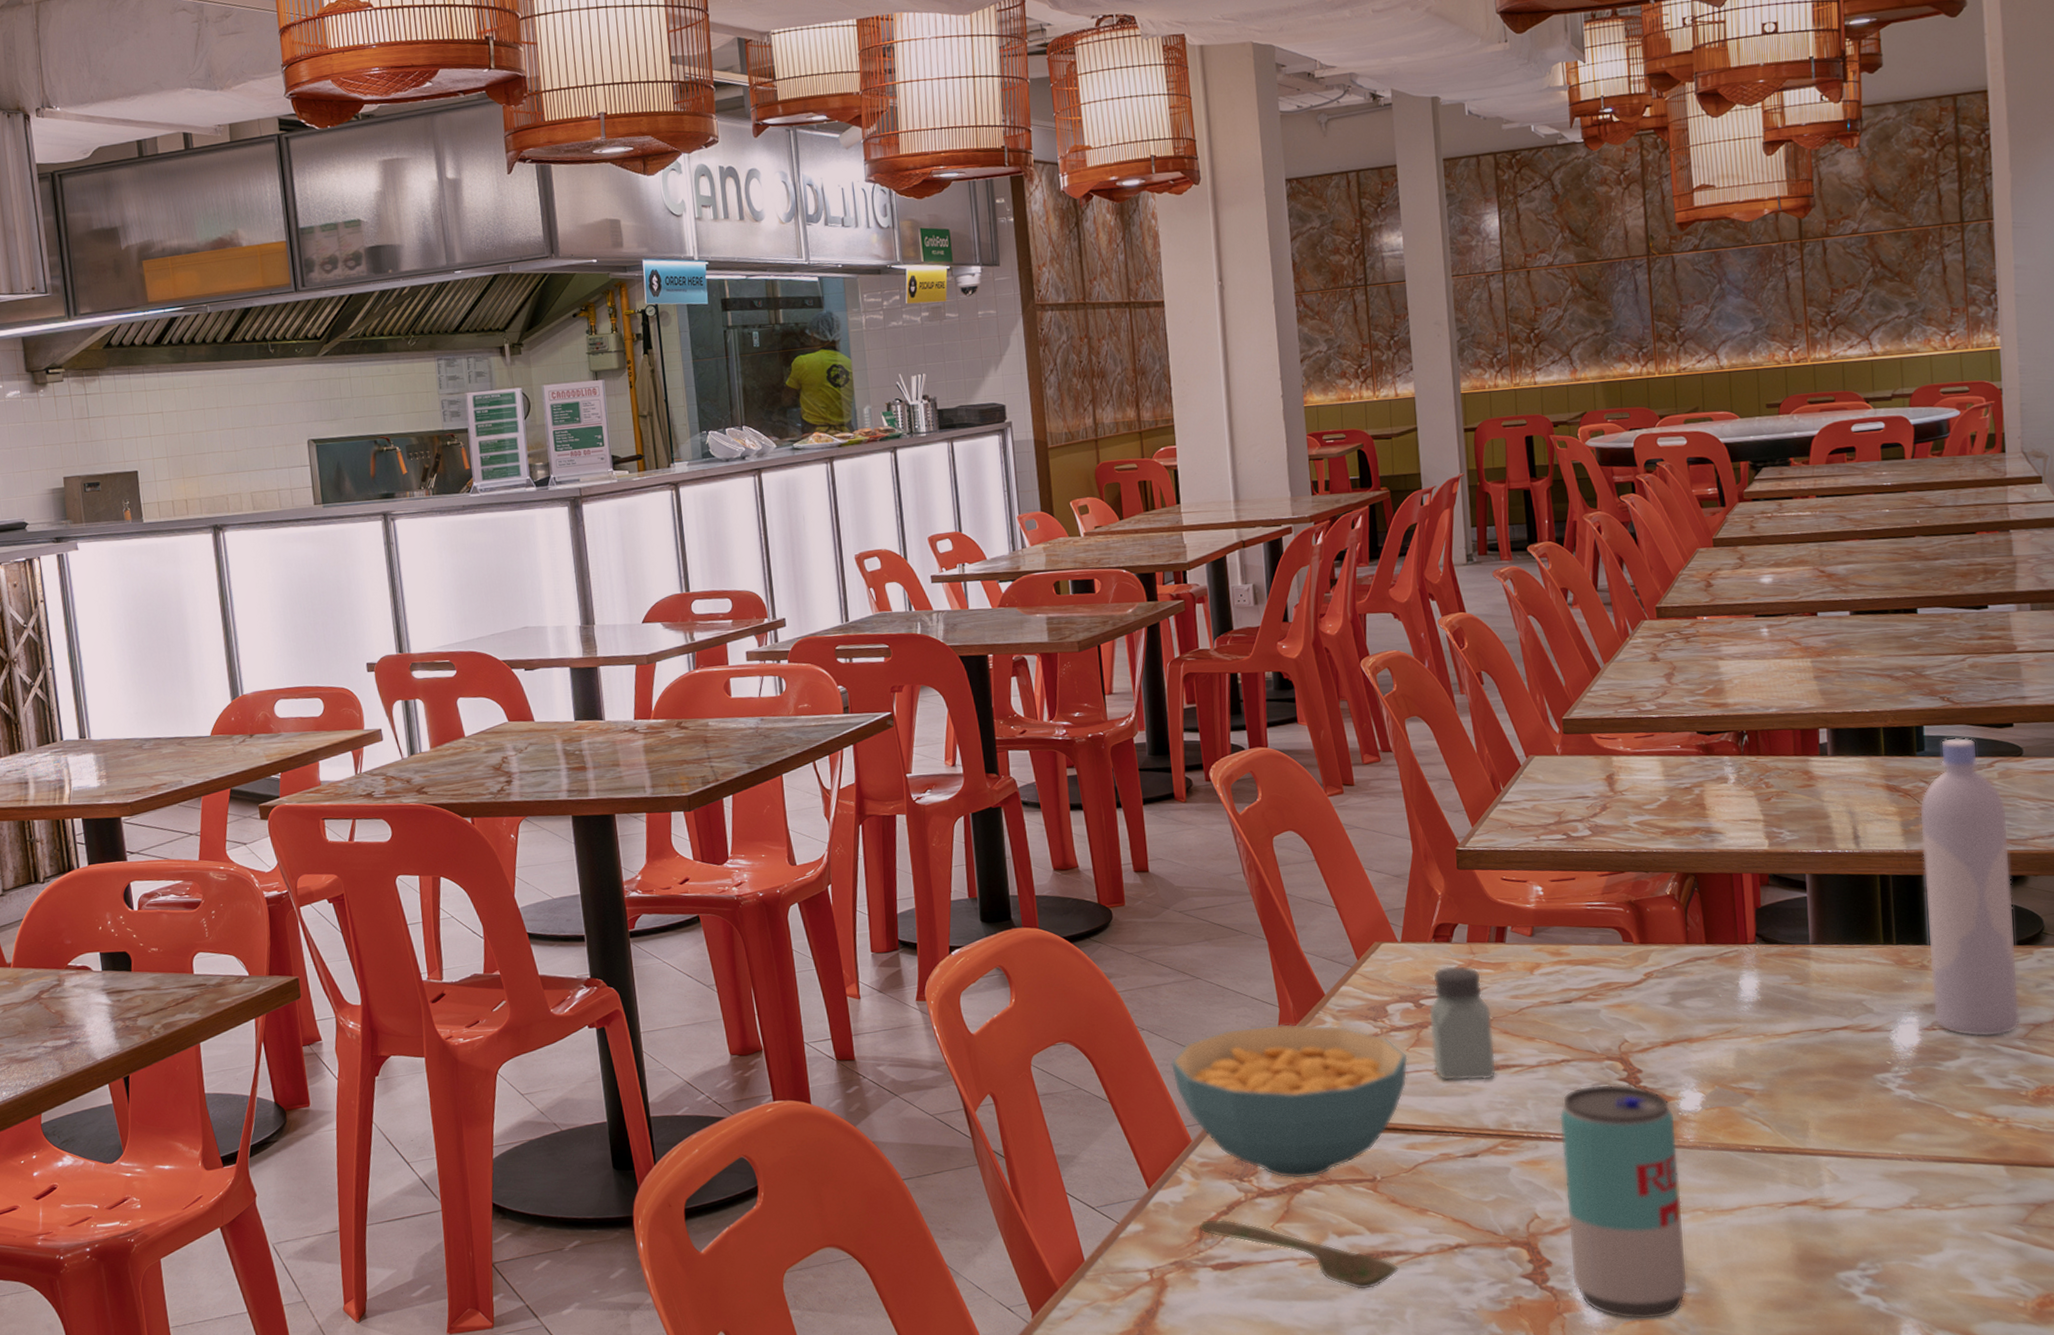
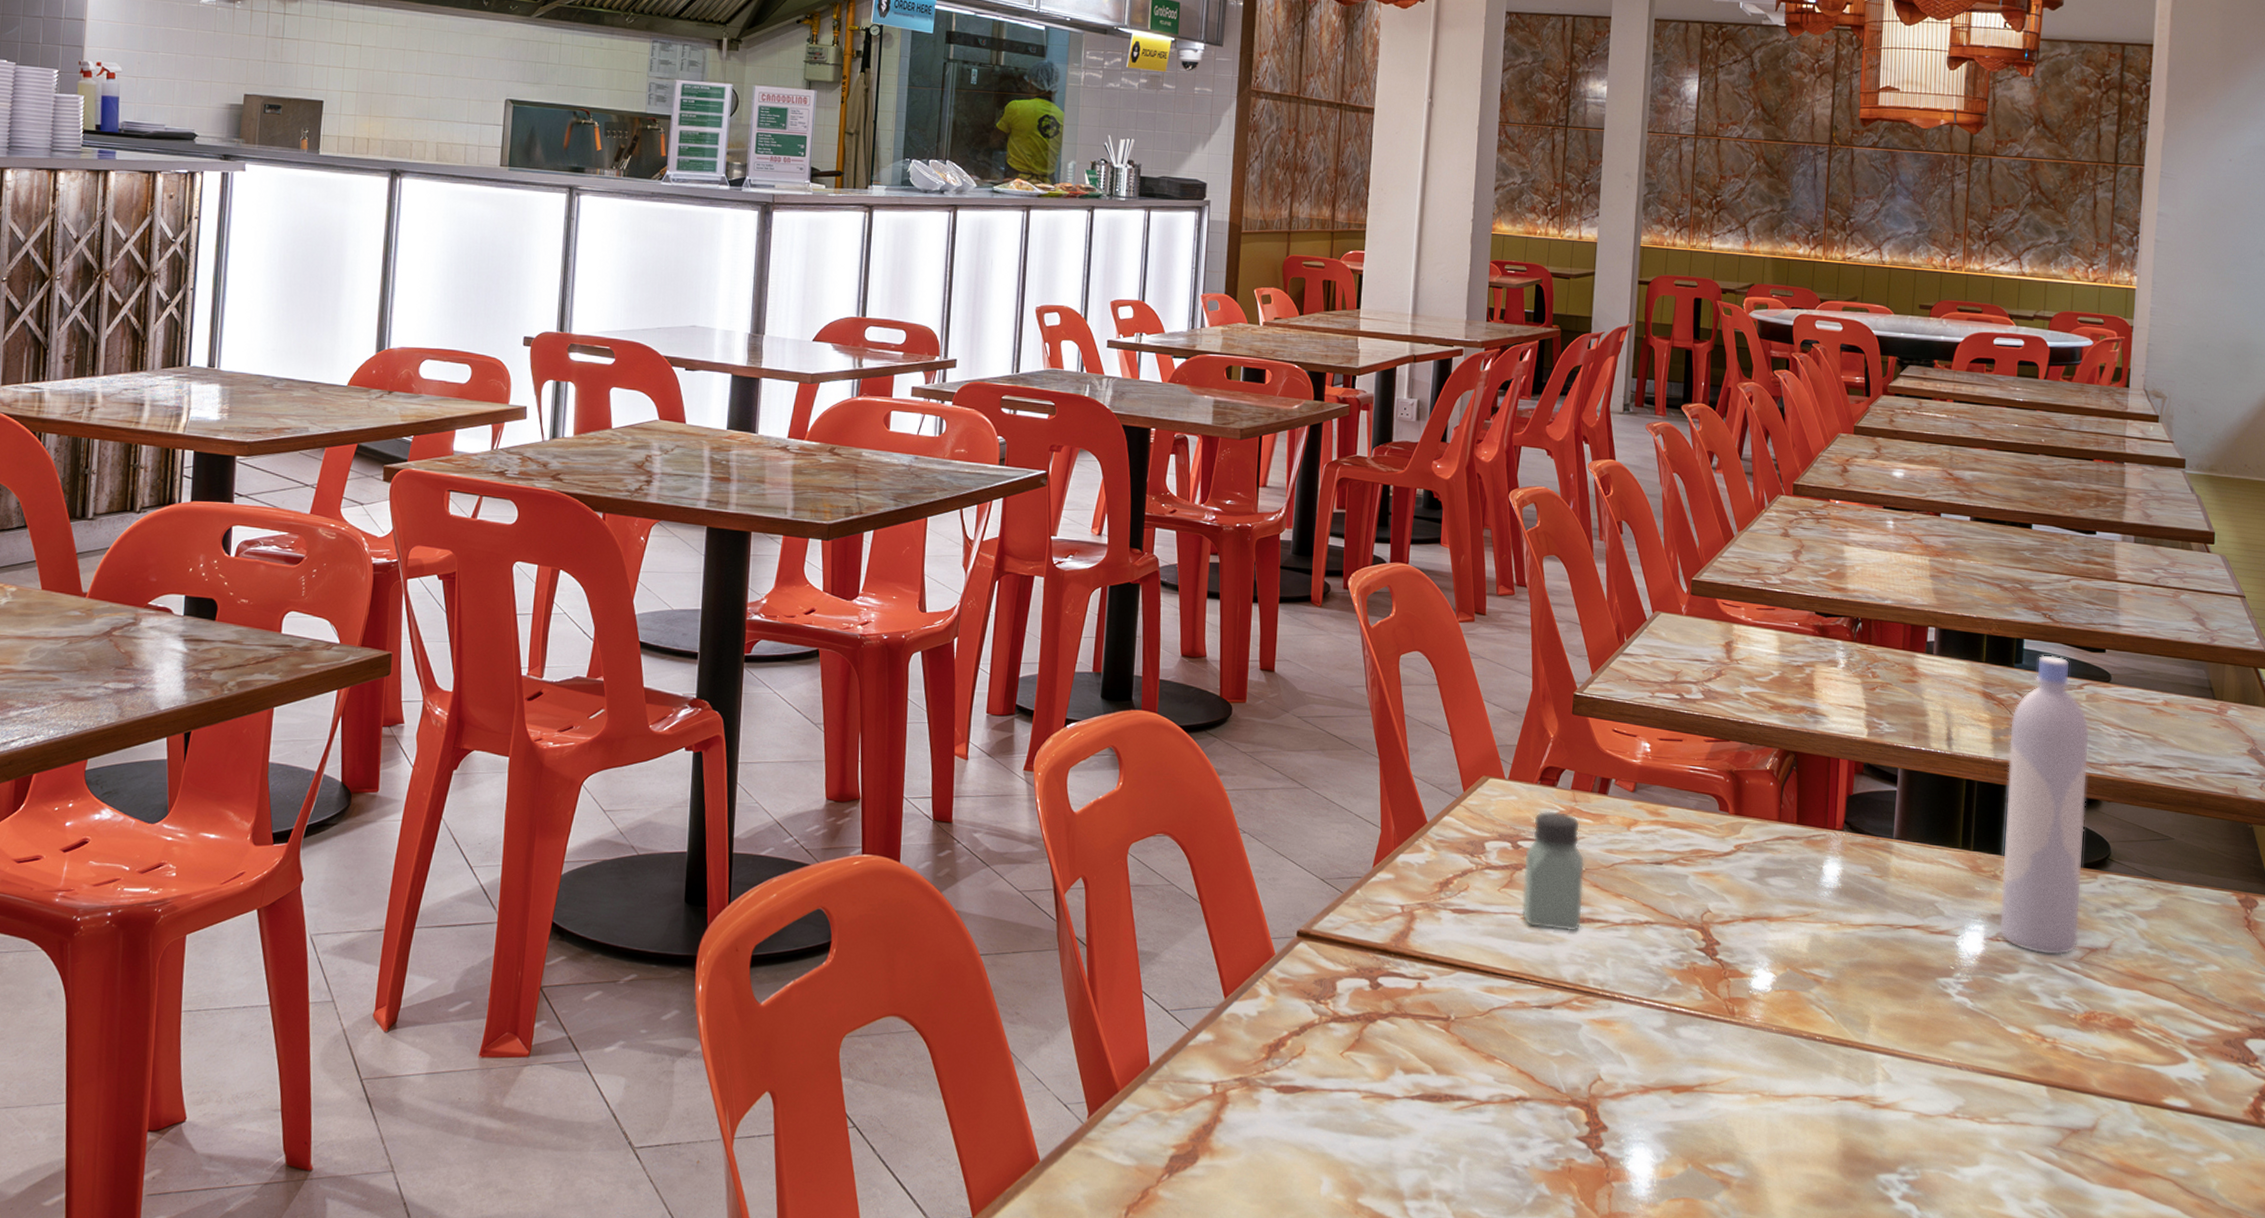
cereal bowl: present [1170,1023,1408,1179] -> none [1265,844,1498,1009]
spoon: present [1199,1219,1399,1290] -> none [1269,1038,1459,1133]
beverage can: present [1559,1084,1688,1320] -> none [1626,951,1746,1199]

